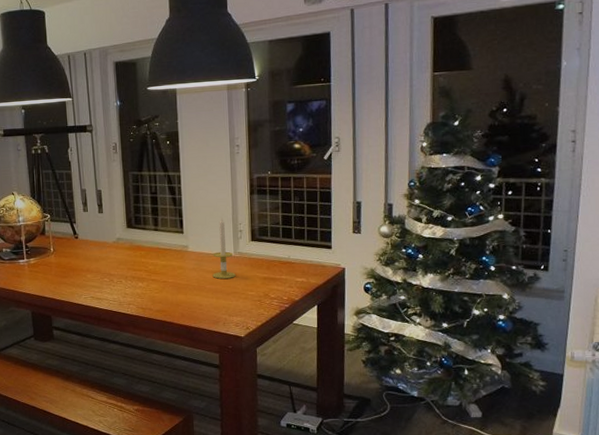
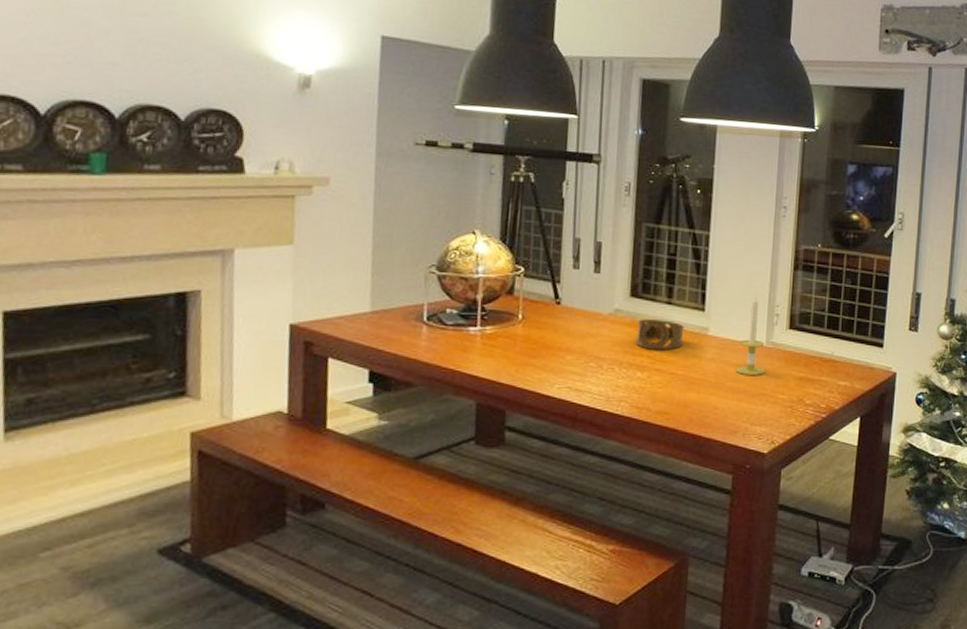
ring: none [135,243,170,266] -> present [636,319,684,350]

